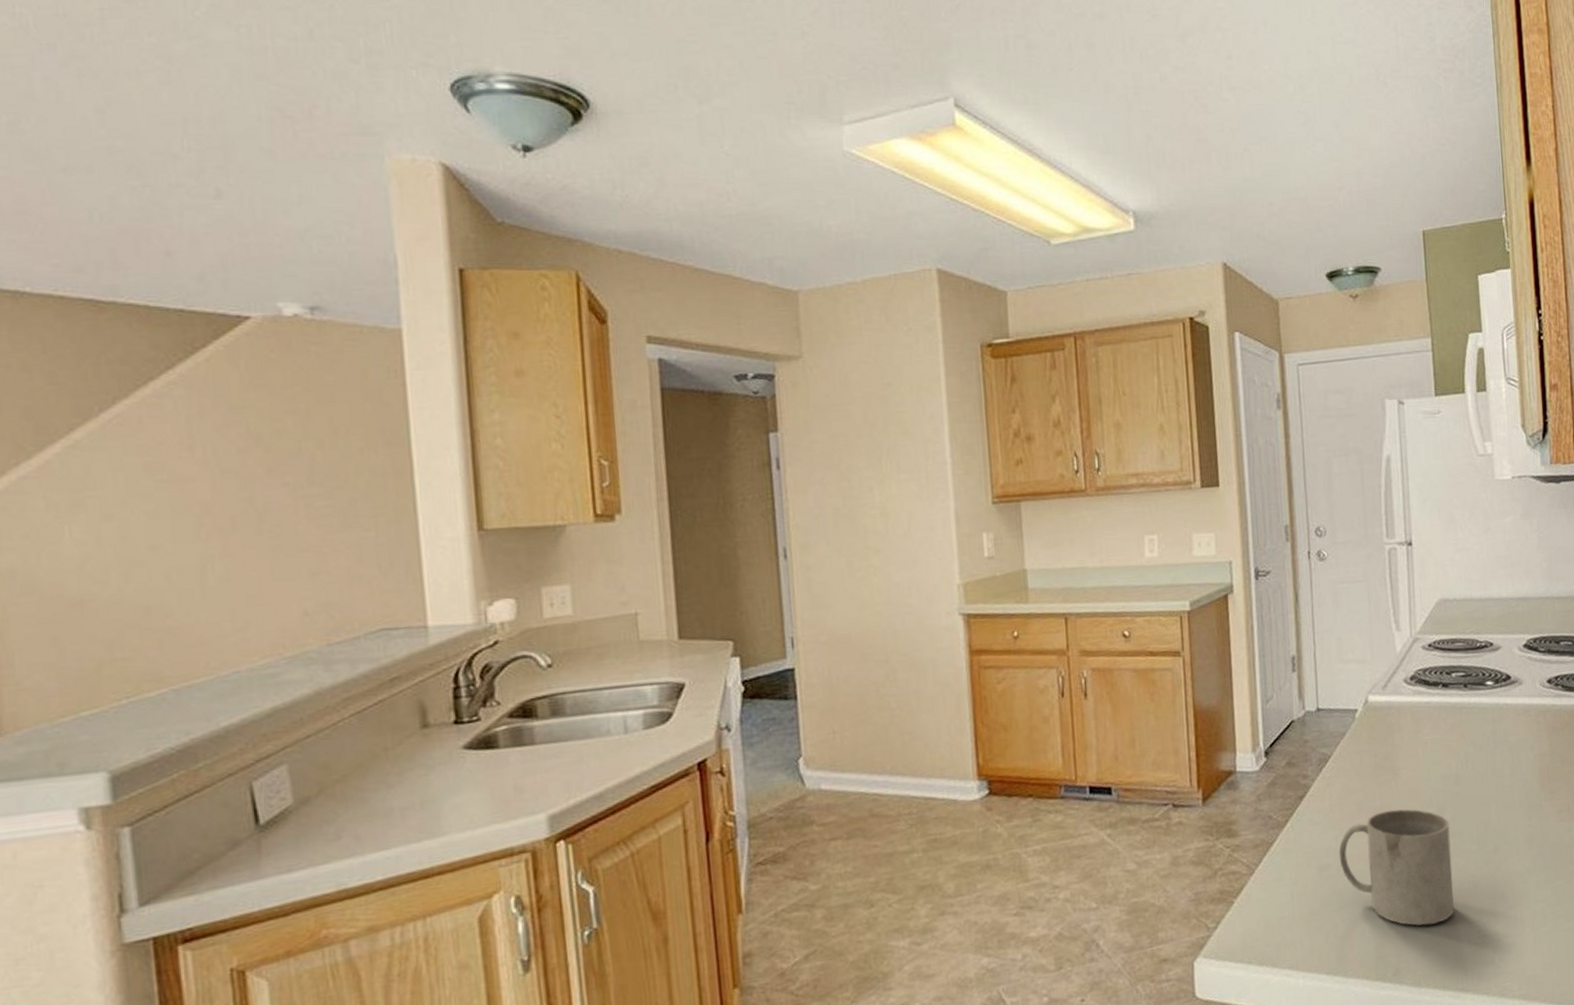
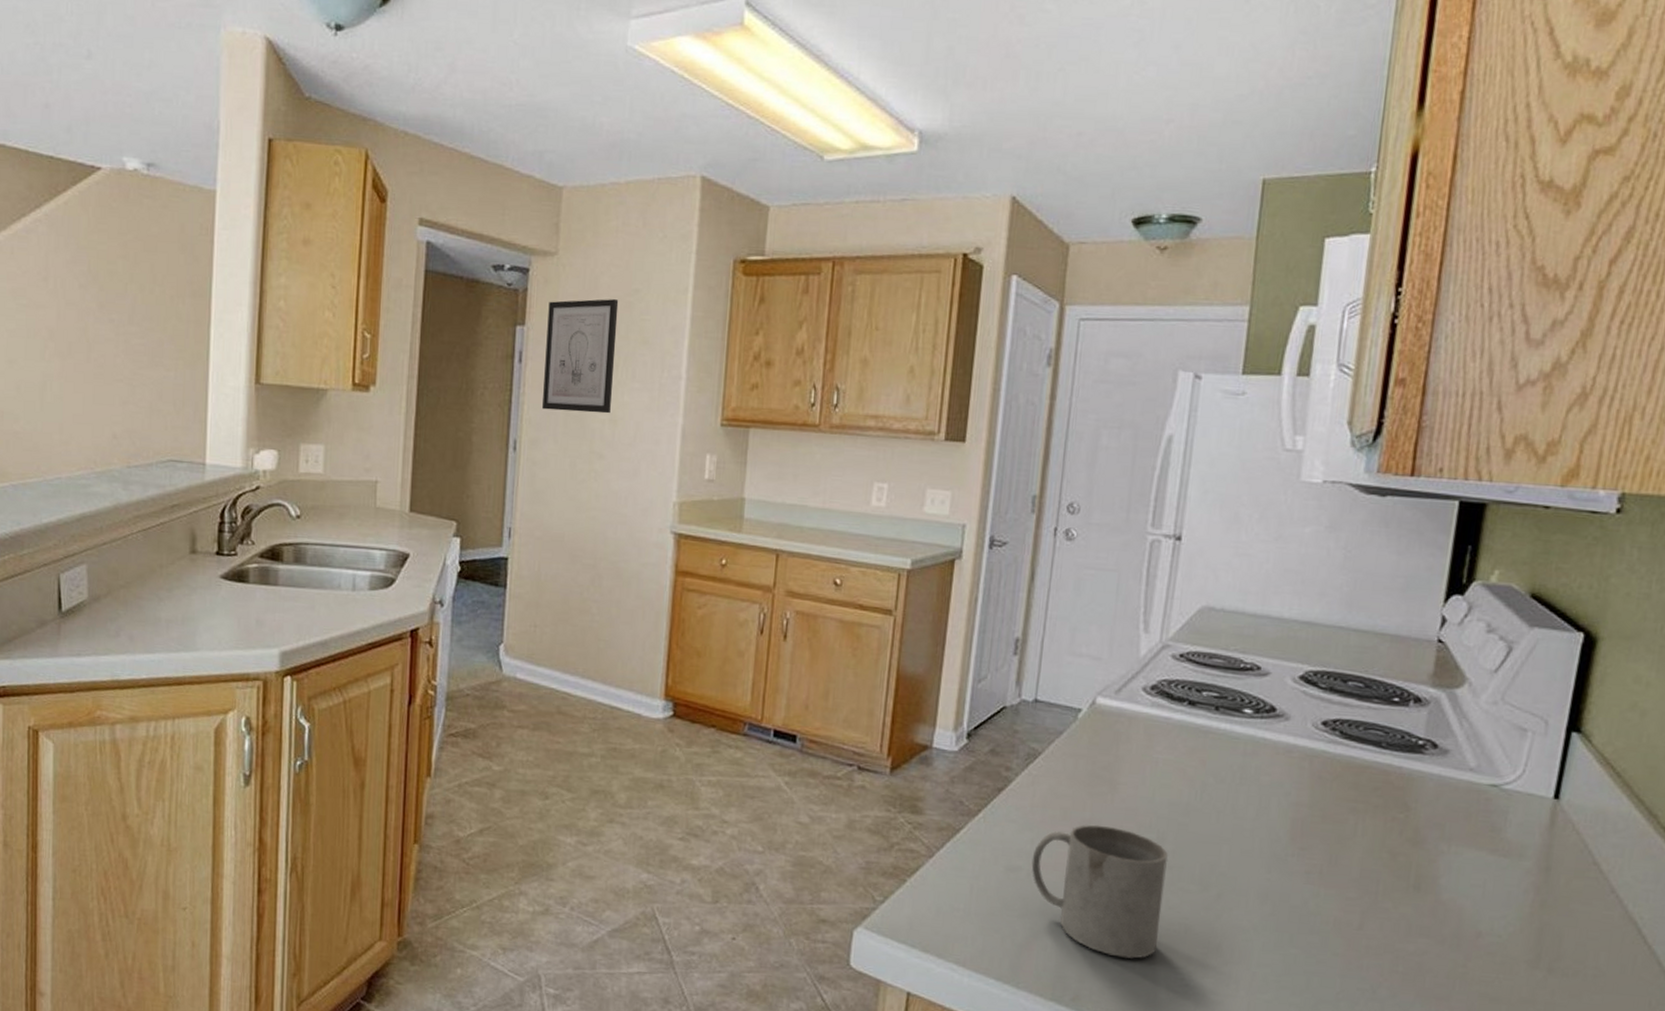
wall art: none [800,395,880,513] -> present [542,299,619,414]

